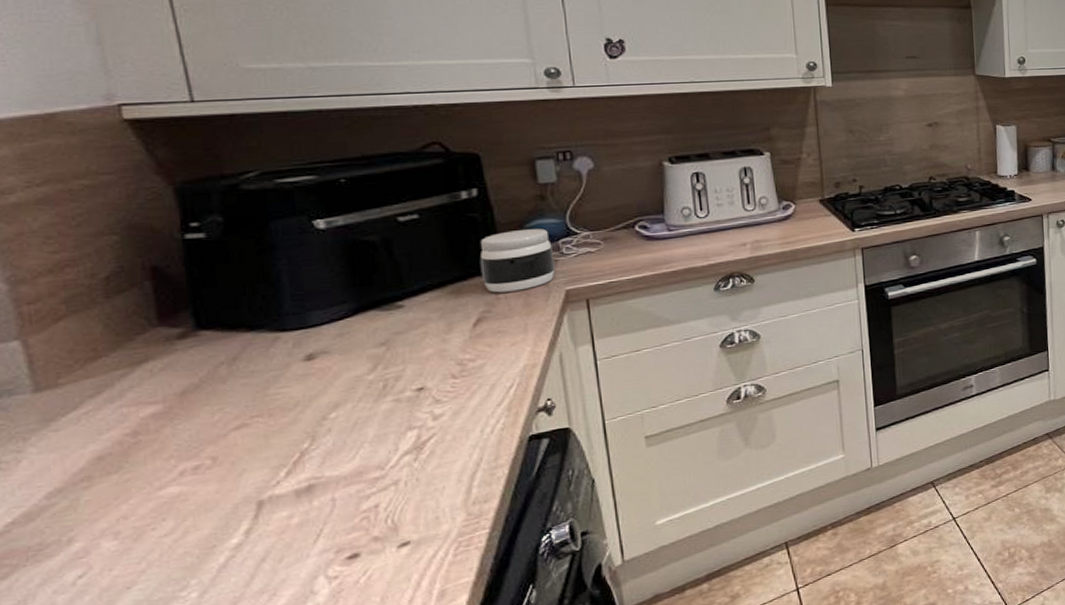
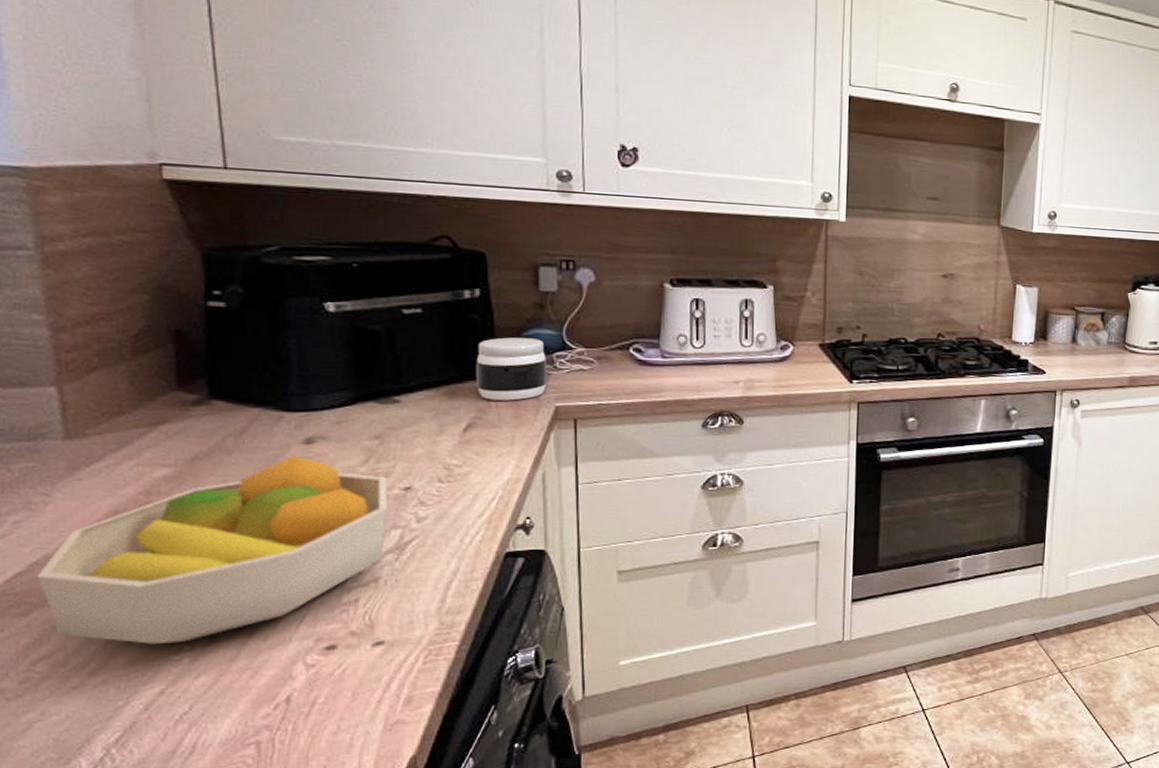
fruit bowl: none [14,374,401,593] -> present [37,456,387,645]

